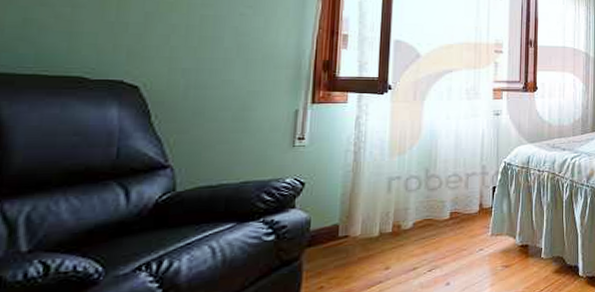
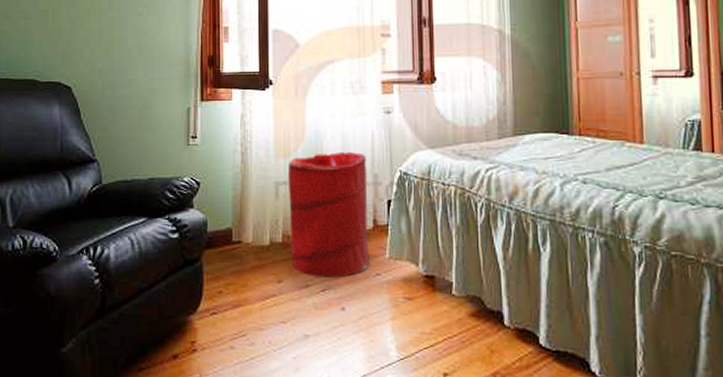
laundry hamper: none [400,147,477,260] -> present [287,151,370,278]

